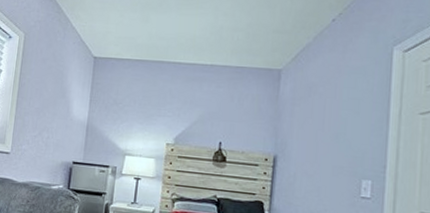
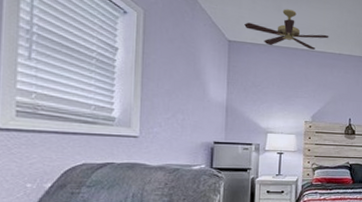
ceiling fan: none [110,19,200,62] -> present [244,9,329,50]

